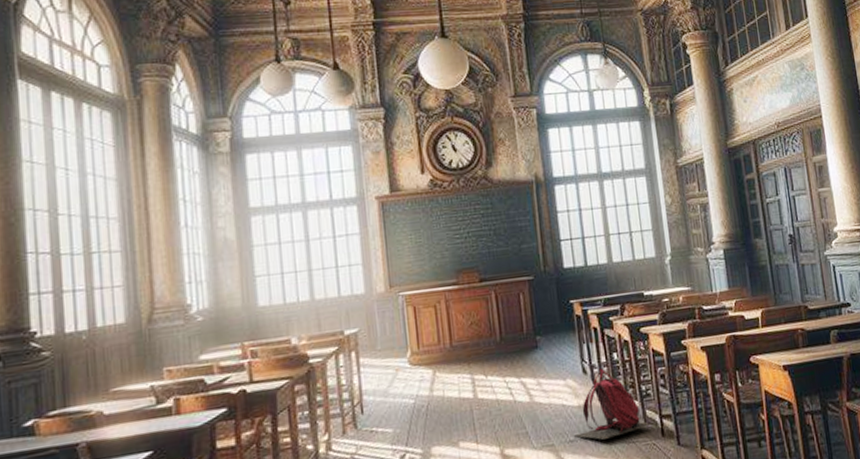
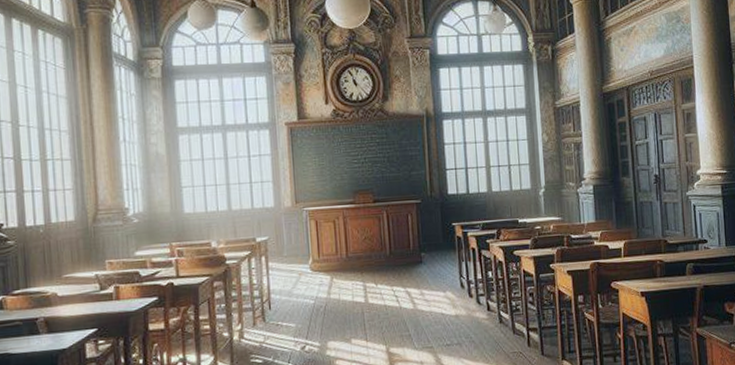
backpack: present [574,368,652,440] -> none [451,284,520,346]

